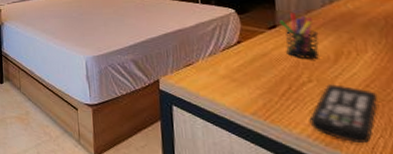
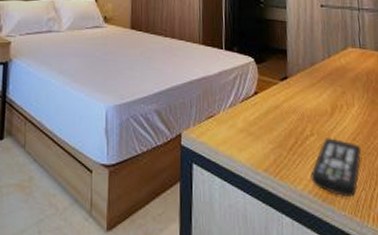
pen holder: present [279,13,319,58] -> none [290,65,320,112]

